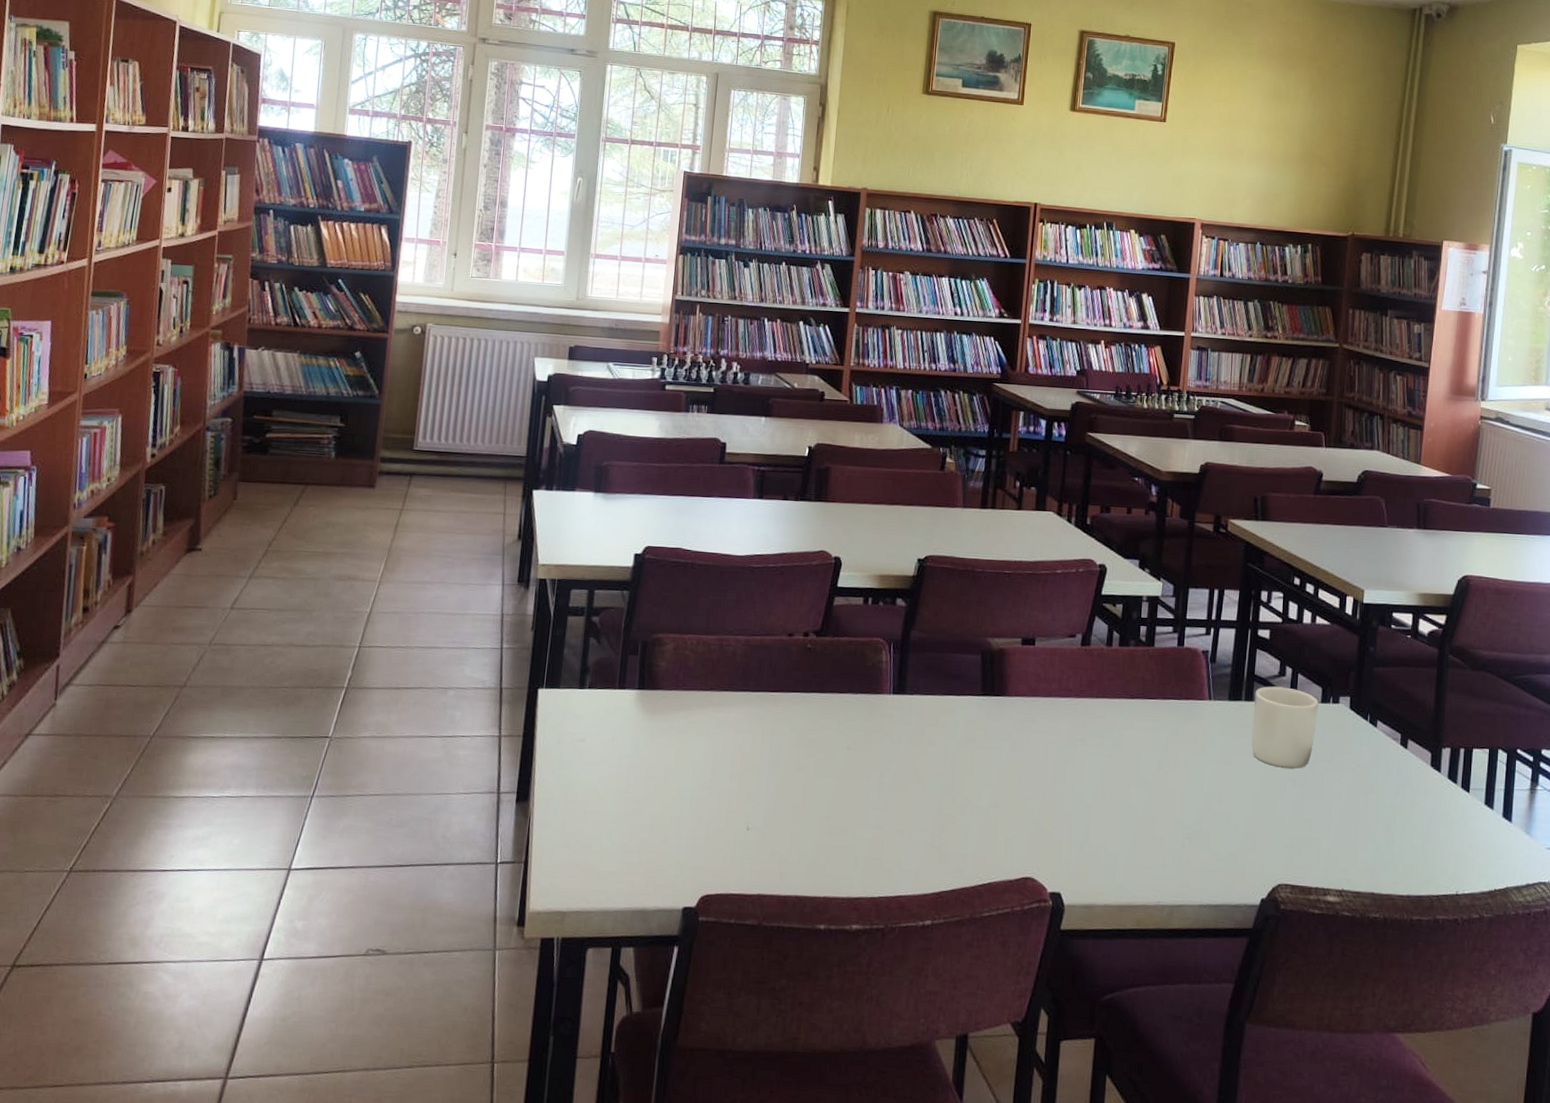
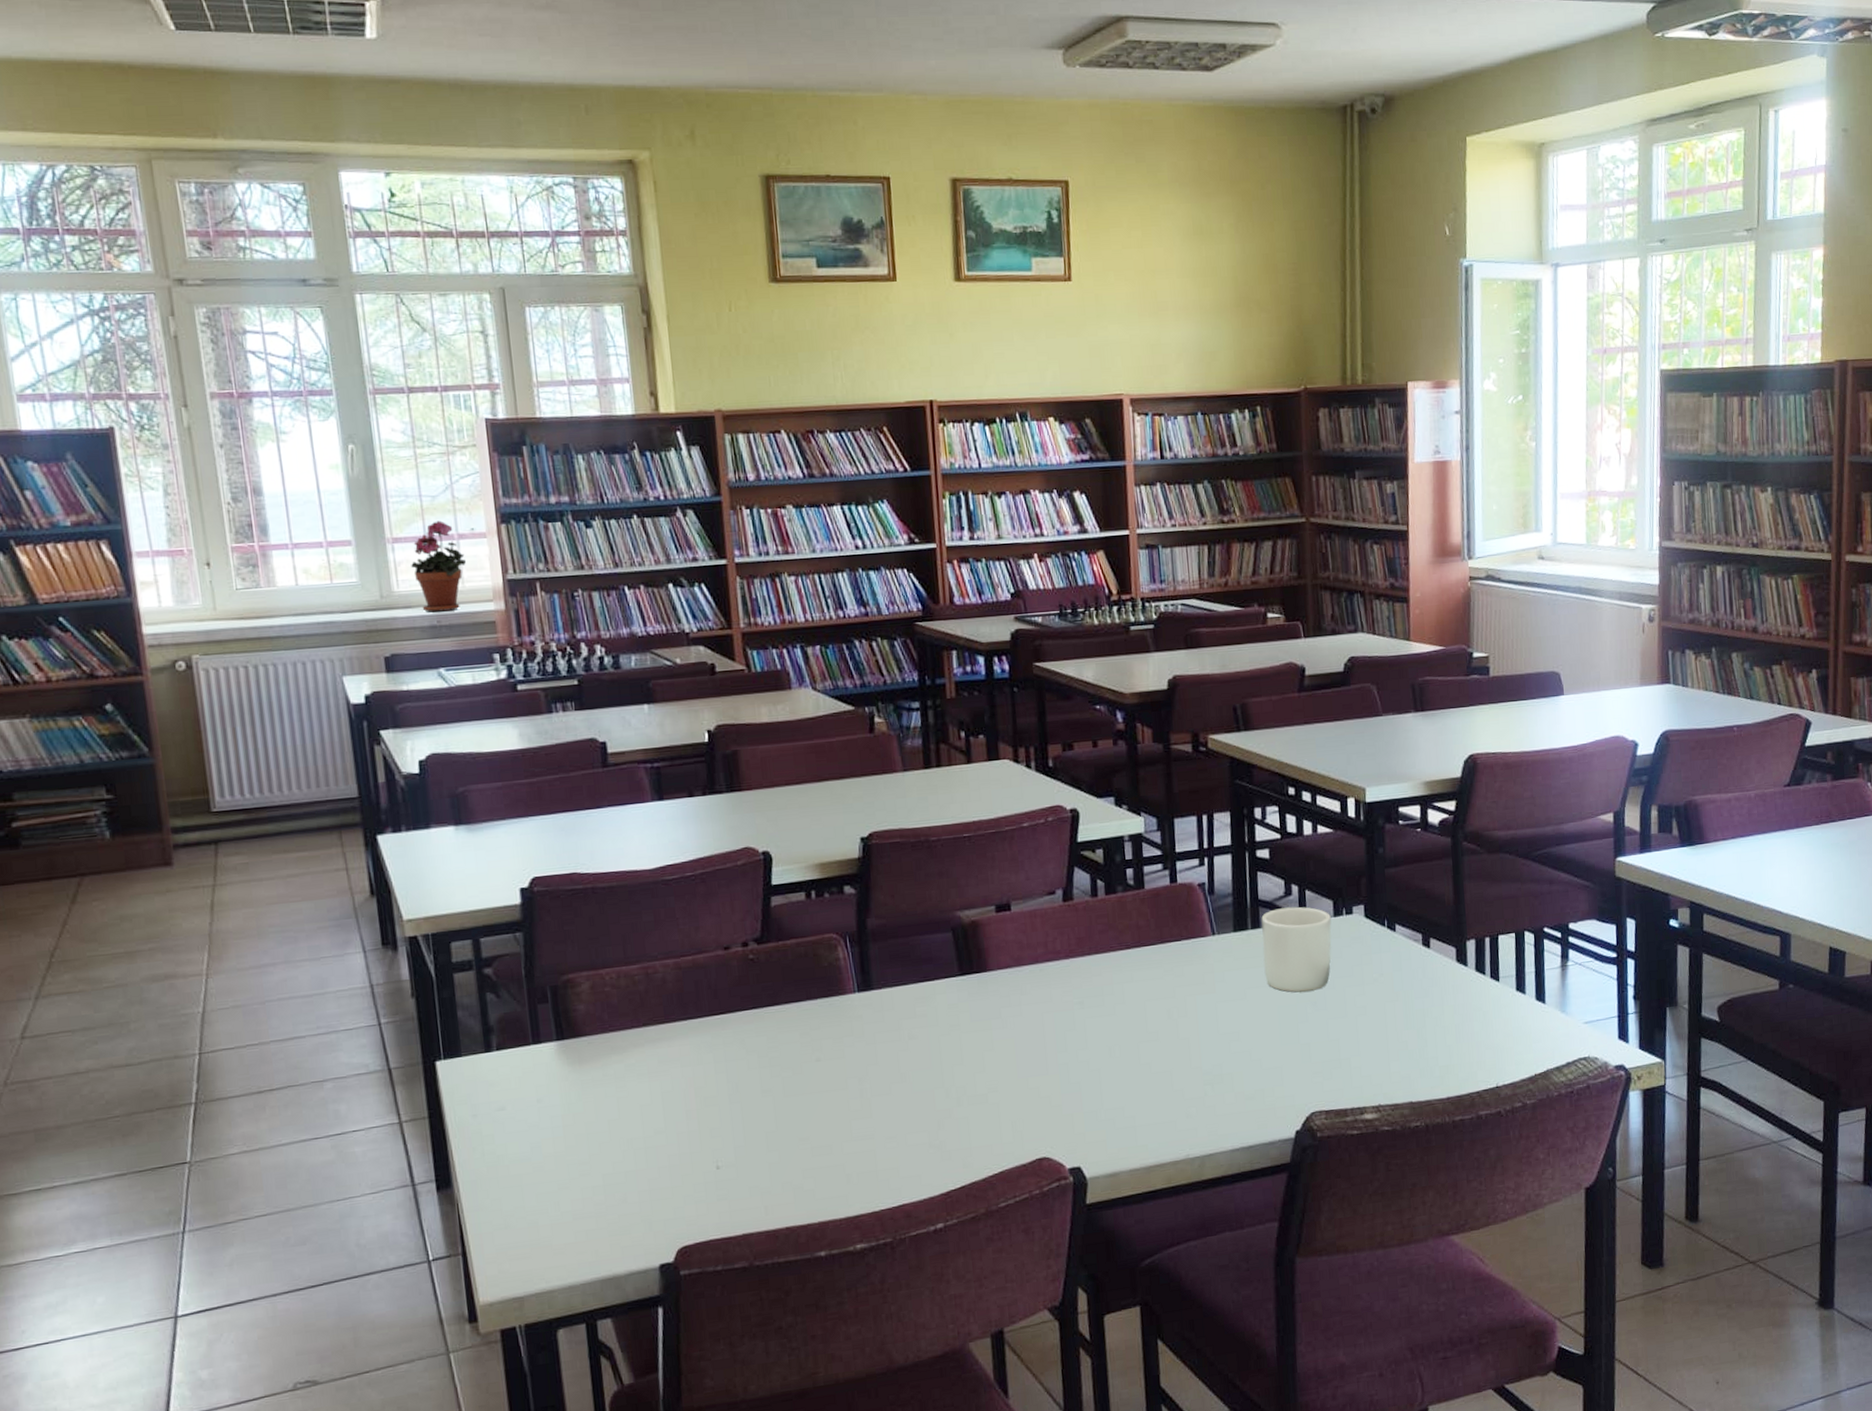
potted plant: none [605,245,648,318] -> present [411,520,467,613]

